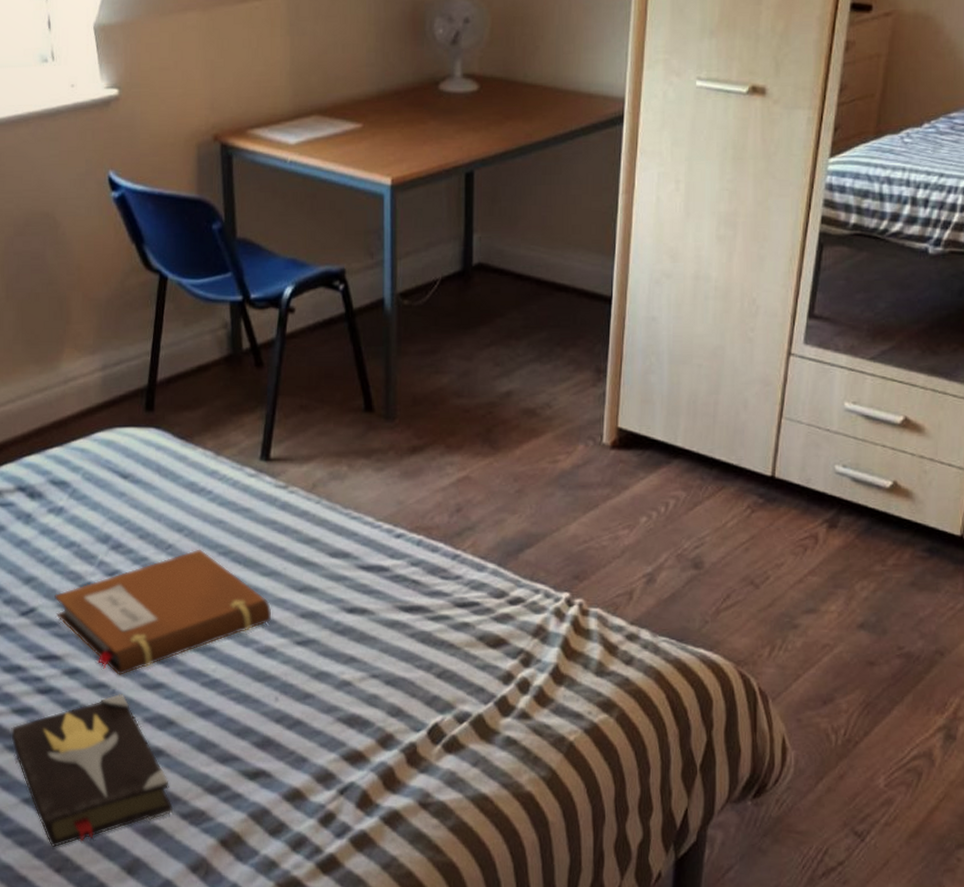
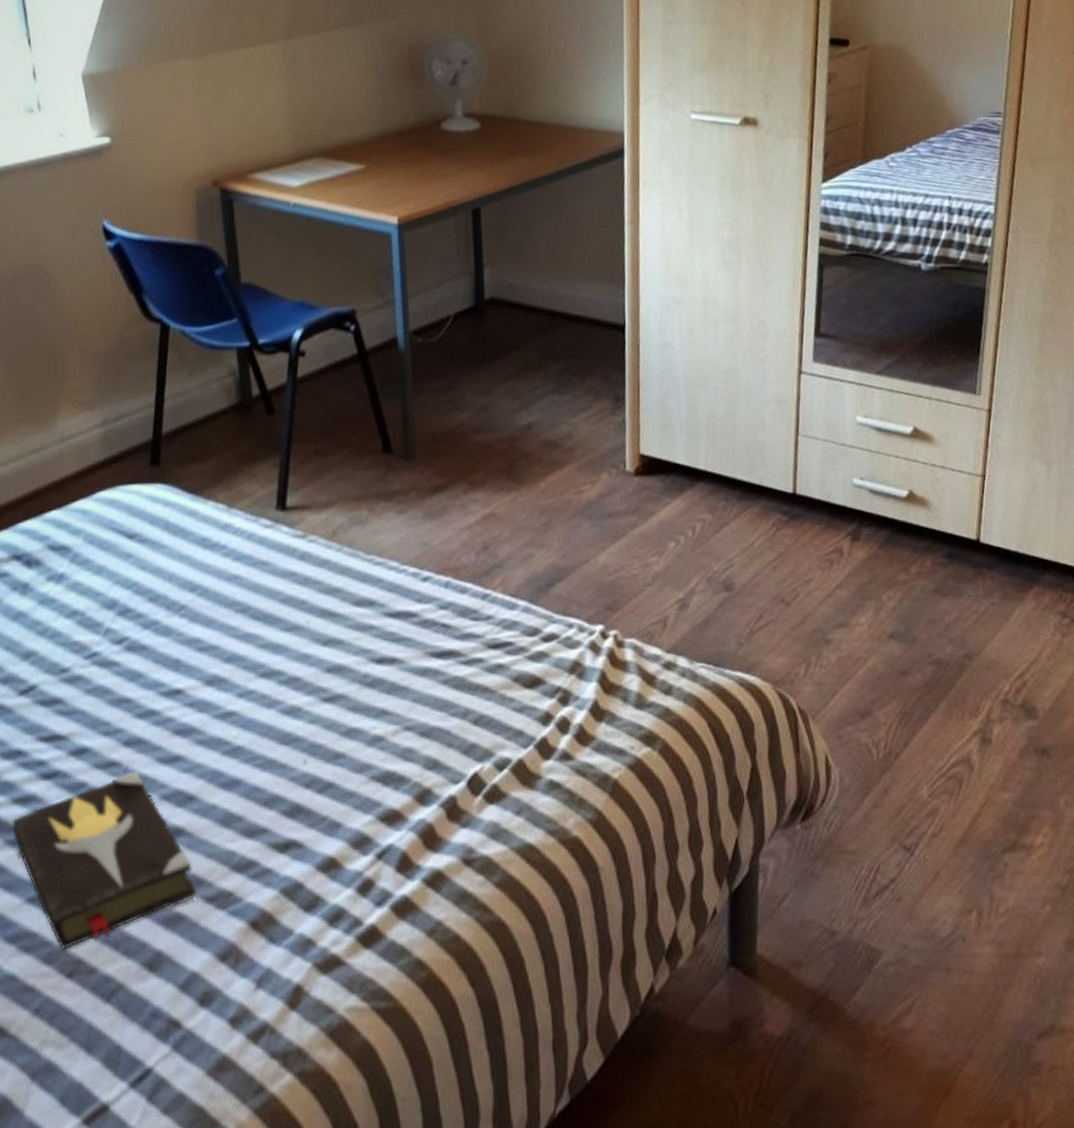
notebook: present [55,549,271,675] -> none [57,607,295,751]

